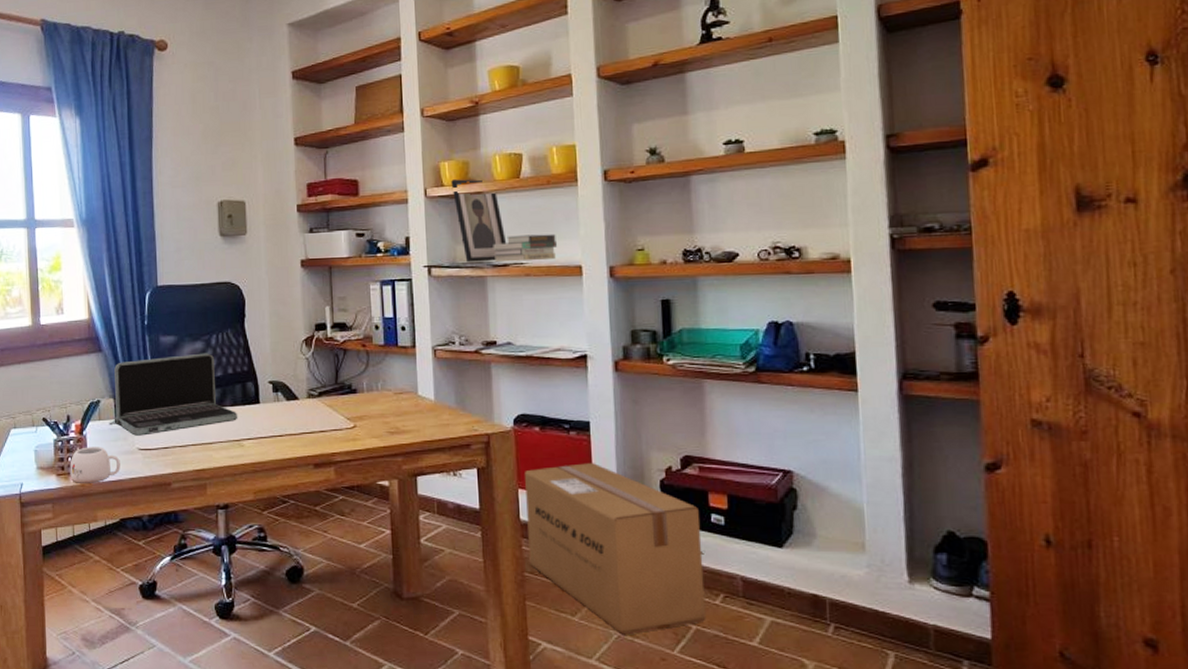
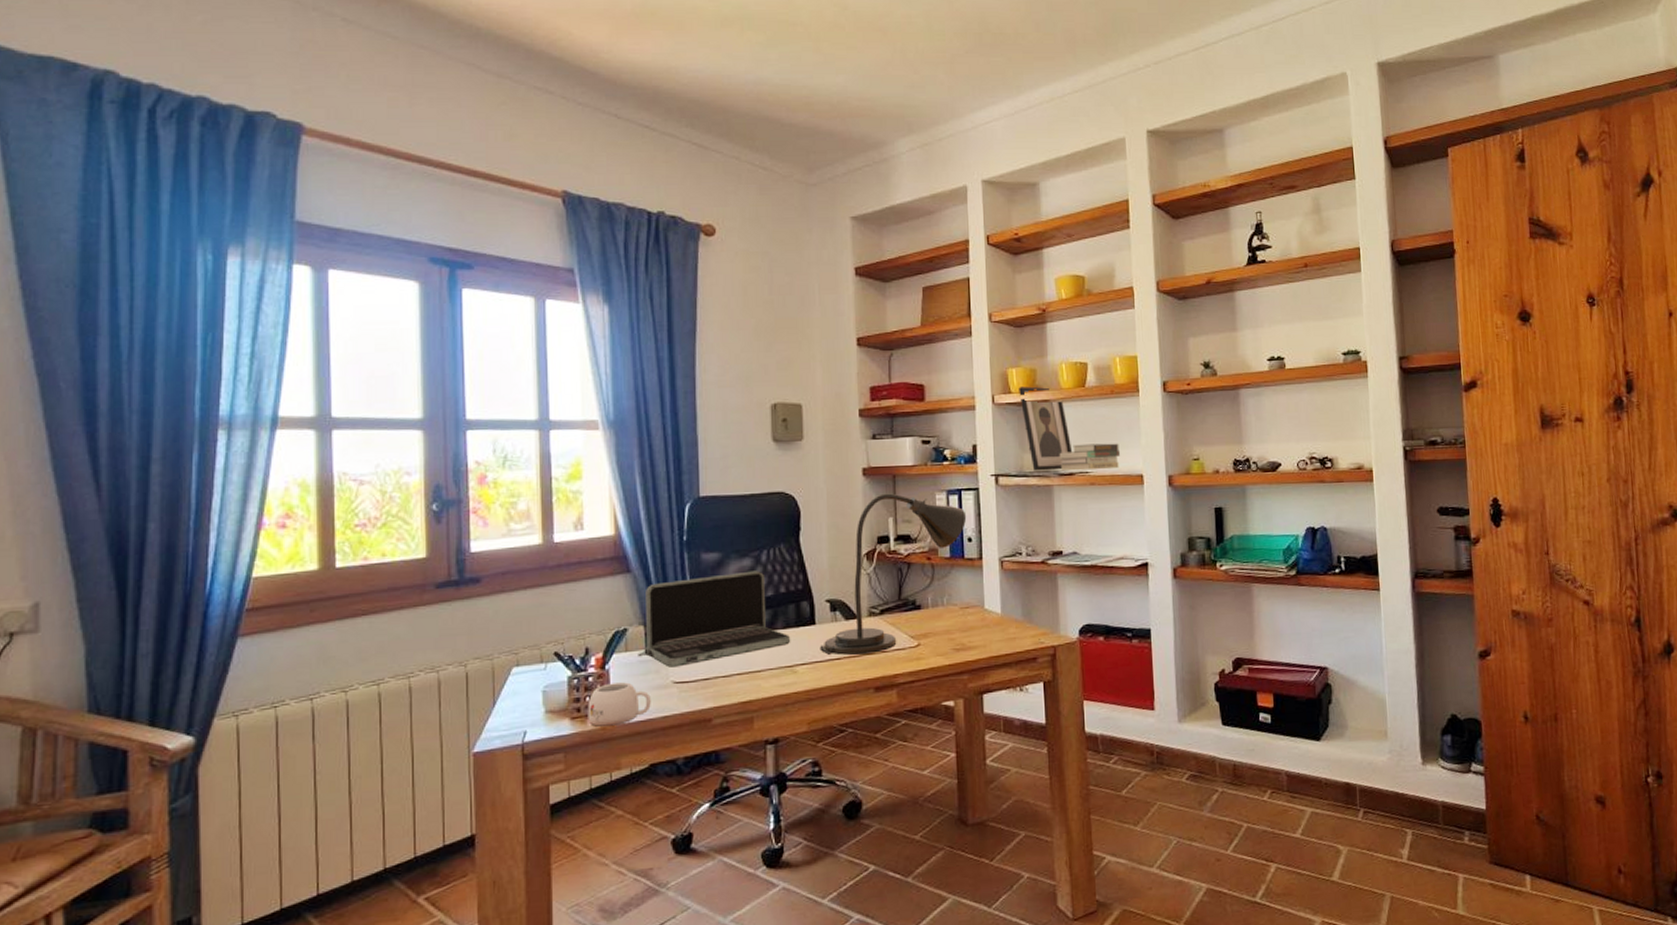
desk lamp: none [264,283,400,433] -> present [820,493,967,655]
box: present [525,463,706,635] -> none [1090,670,1256,840]

